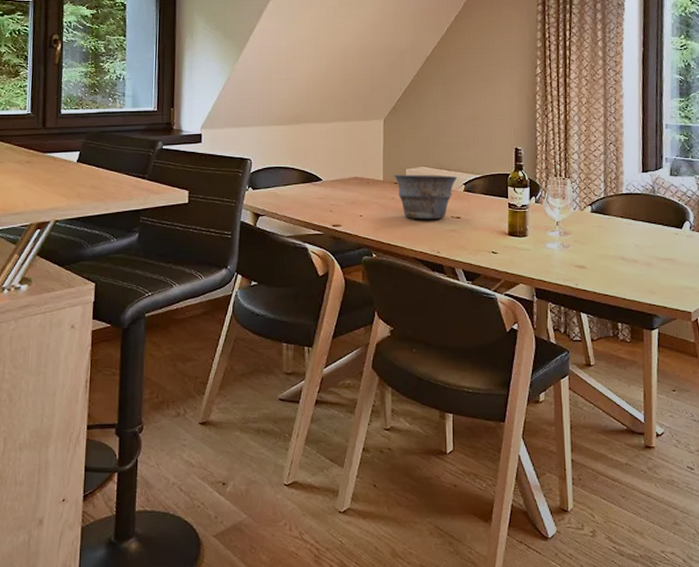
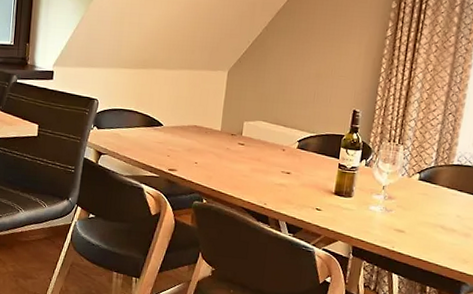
bowl: present [394,174,458,220] -> none [231,126,293,173]

